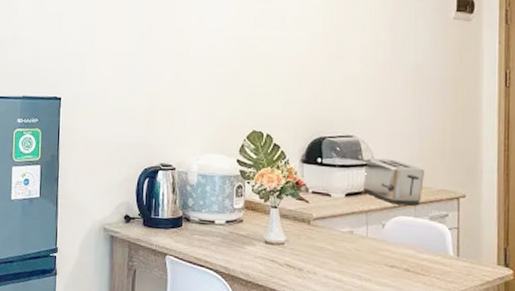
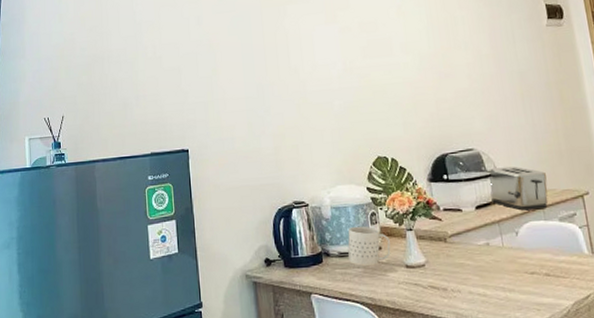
mug: none [207,196,253,237] -> present [347,226,391,267]

